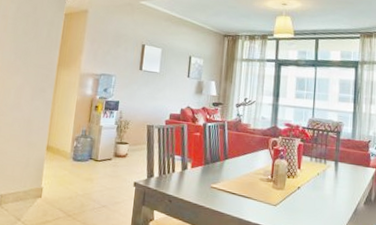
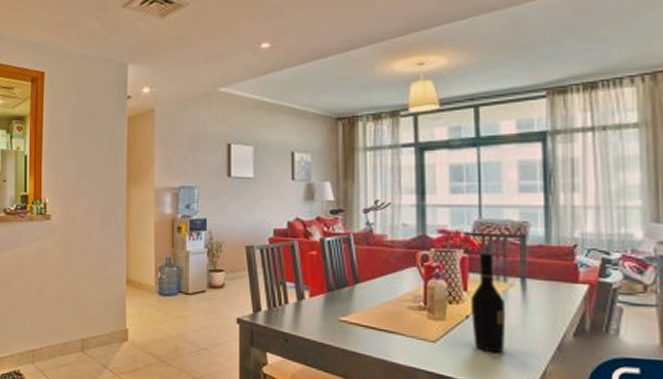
wine bottle: none [301,141,324,216] -> present [471,252,506,354]

